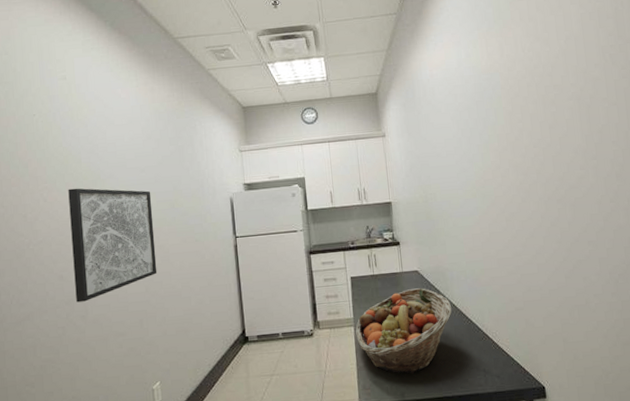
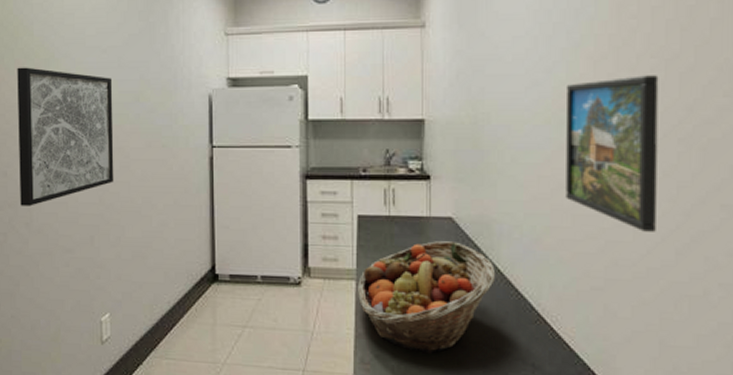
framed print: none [484,159,551,265] -> present [566,75,659,232]

